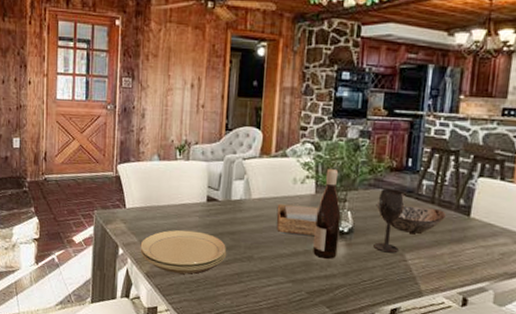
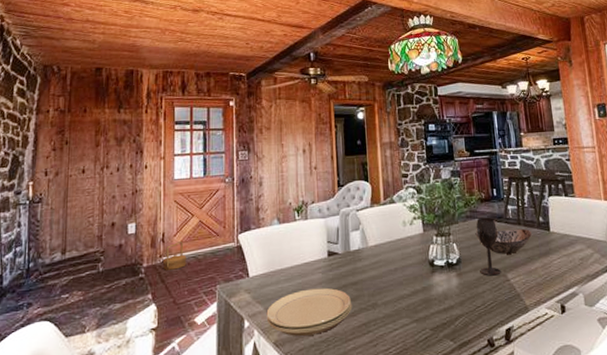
basket: none [44,162,67,189] -> present [162,241,187,270]
napkin holder: present [276,203,318,236] -> none [392,244,430,274]
bottle: present [313,169,341,259] -> none [427,208,451,292]

